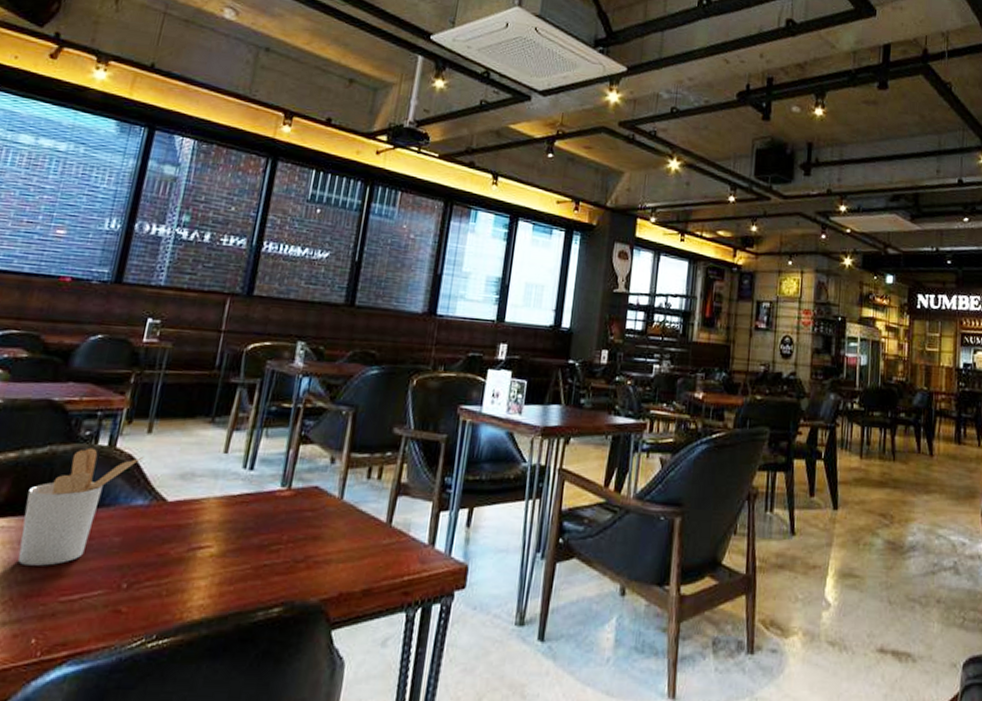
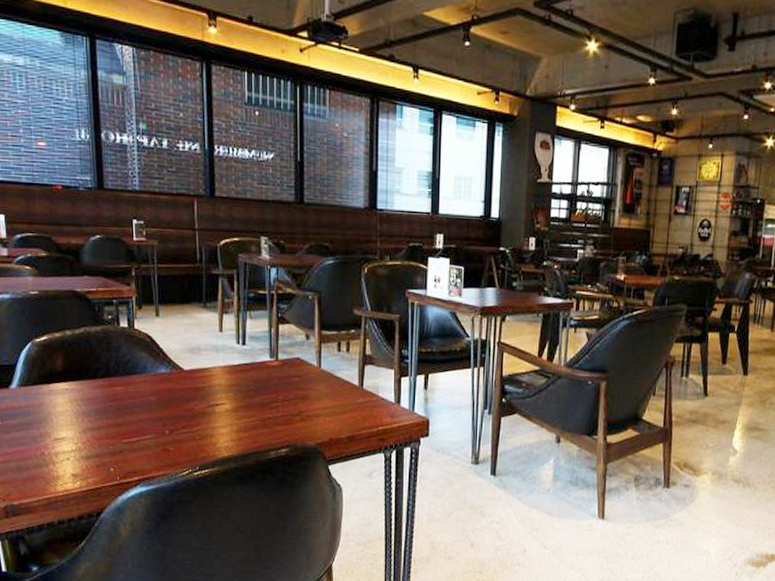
utensil holder: present [18,447,144,566] -> none [78,328,158,418]

